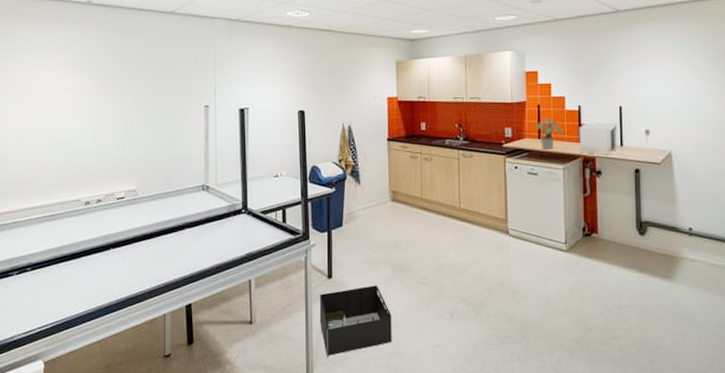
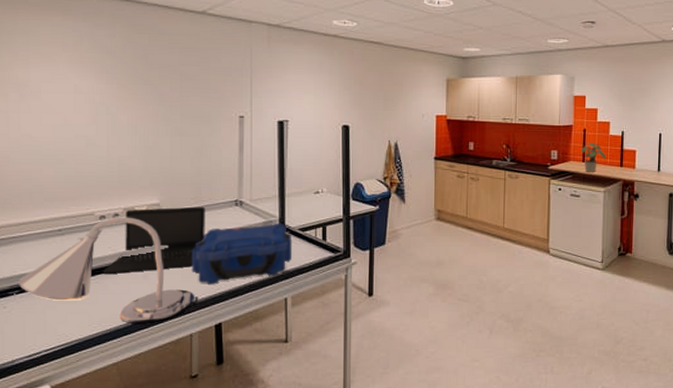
table lamp: none [18,202,170,303] -> present [19,217,198,324]
laptop: none [87,191,176,257] -> present [102,206,205,275]
toolbox: none [164,206,255,266] -> present [191,223,293,284]
storage bin: present [319,285,392,358] -> none [358,303,432,374]
microwave: present [579,121,618,155] -> none [620,147,656,180]

